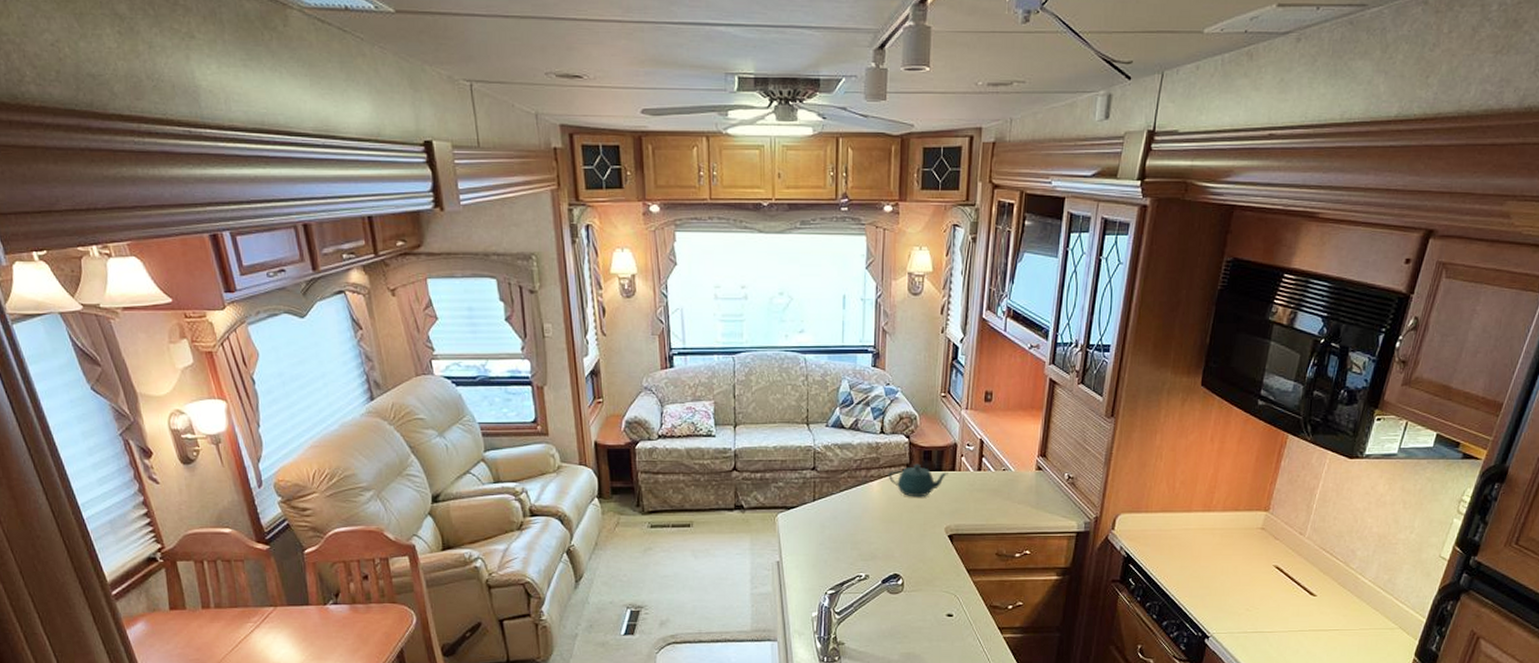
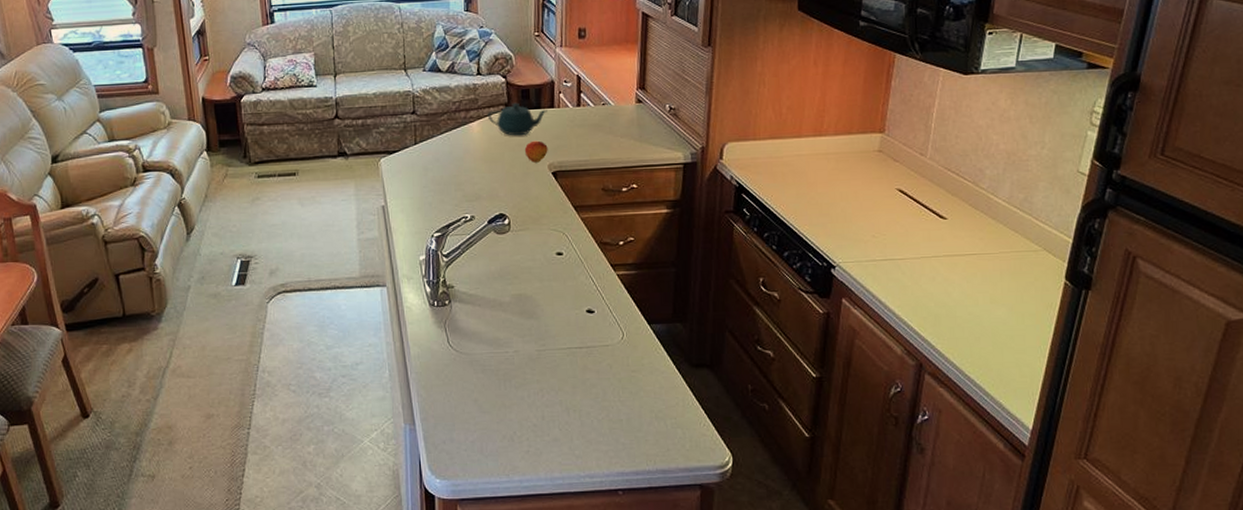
fruit: none [922,503,946,525] -> present [524,140,548,163]

